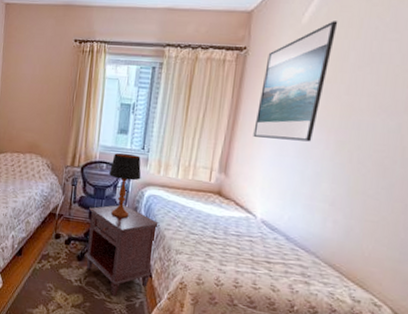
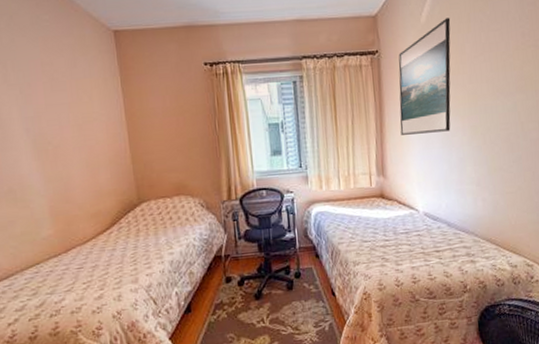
nightstand: present [84,205,160,296] -> none [257,228,336,326]
table lamp: present [109,153,141,219] -> none [270,174,305,244]

